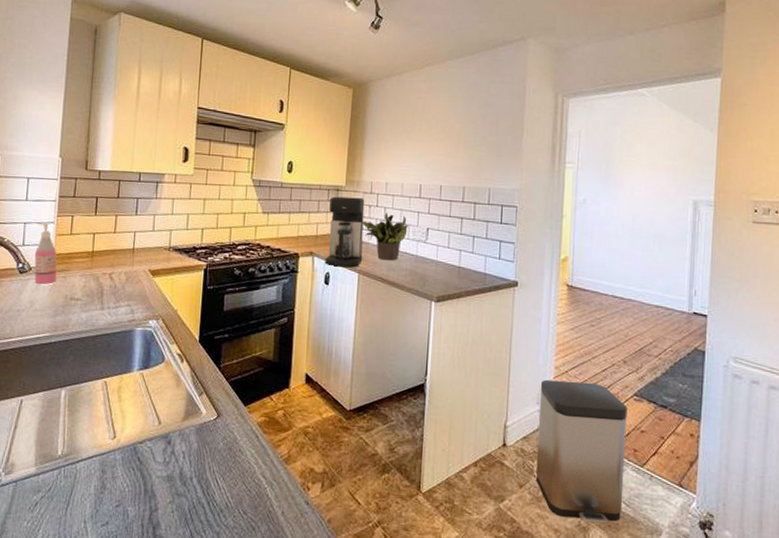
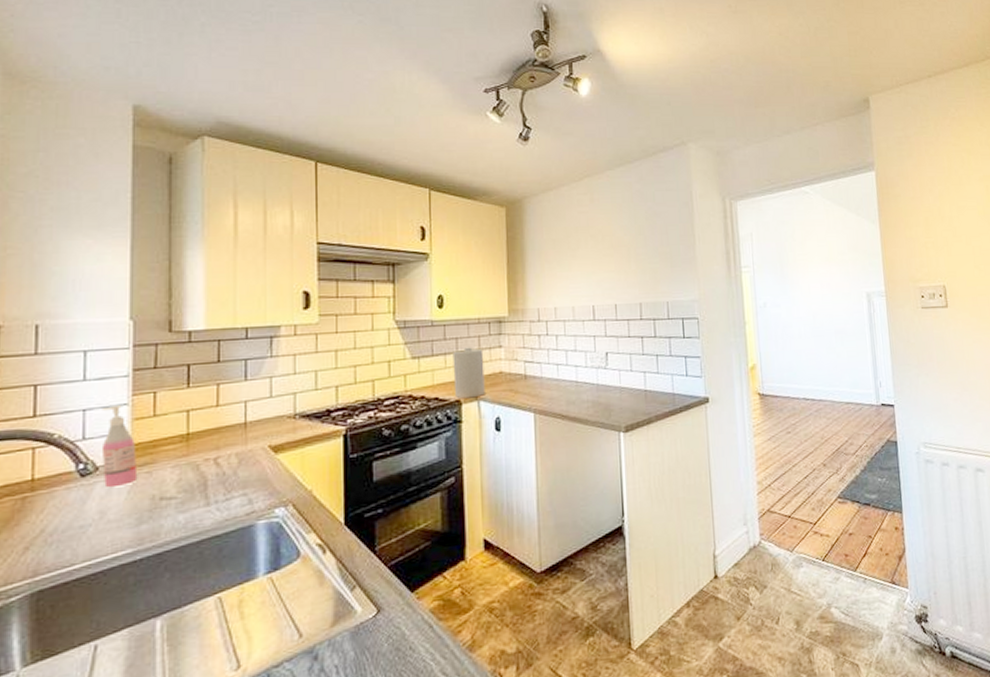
paper towel holder: none [294,209,322,254] -> present [452,347,485,399]
coffee maker: present [325,196,365,268] -> none [492,327,537,410]
potted plant: present [362,212,408,261] -> none [532,340,585,395]
pedal bin: present [535,379,627,524] -> none [745,492,842,643]

